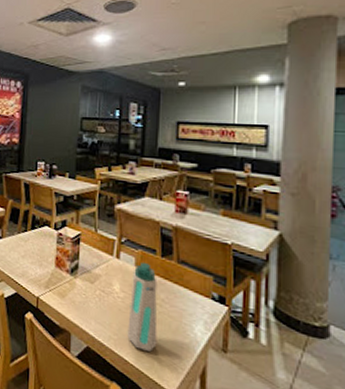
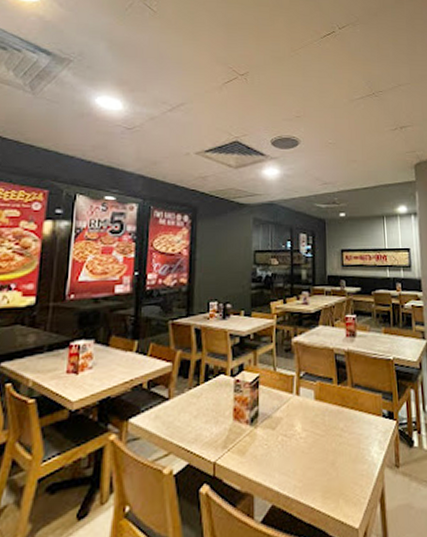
water bottle: present [127,262,158,352] -> none [311,393,340,491]

